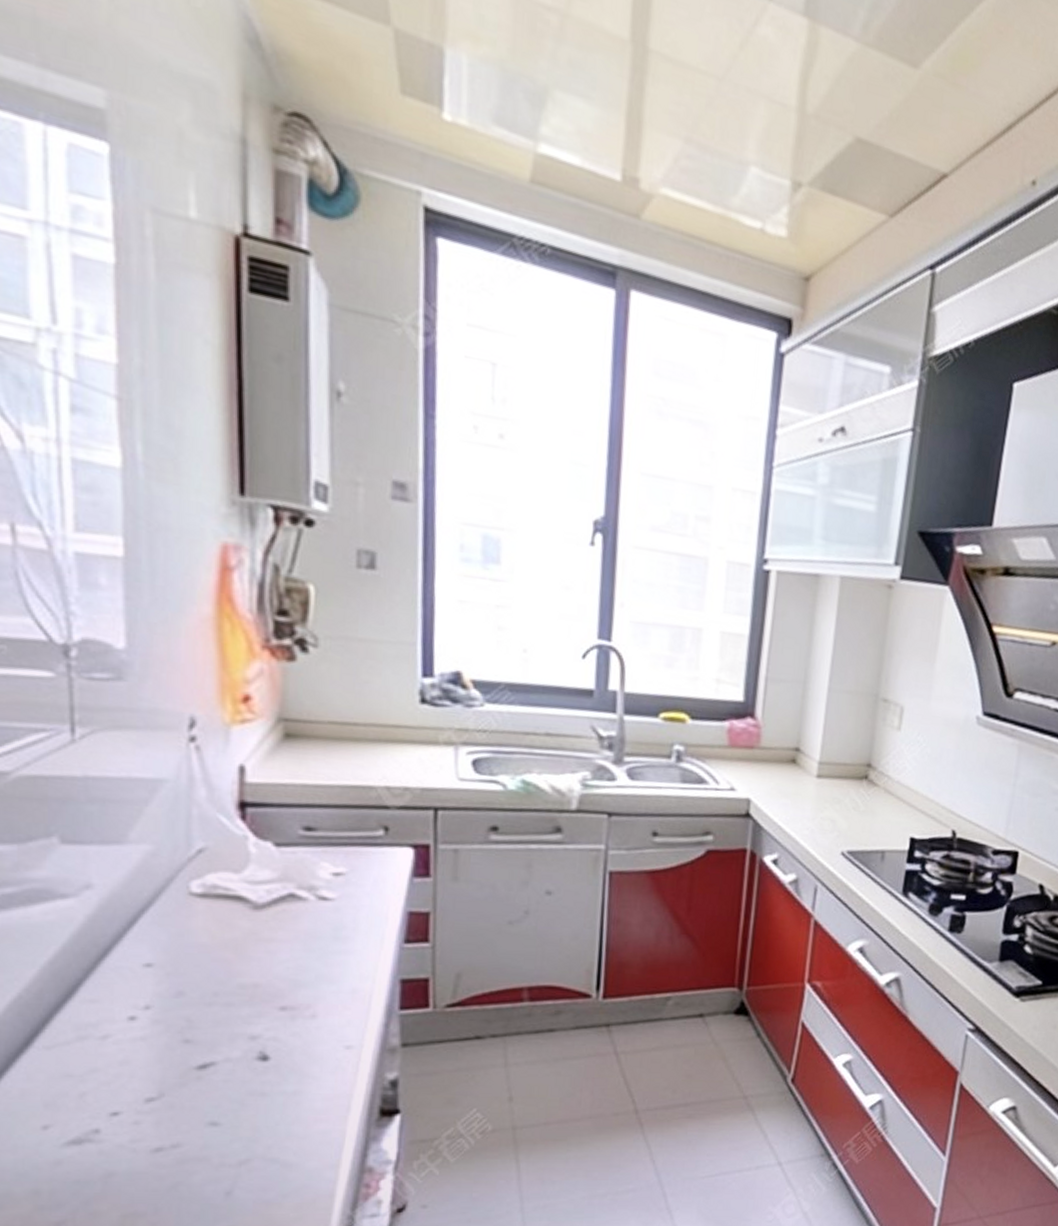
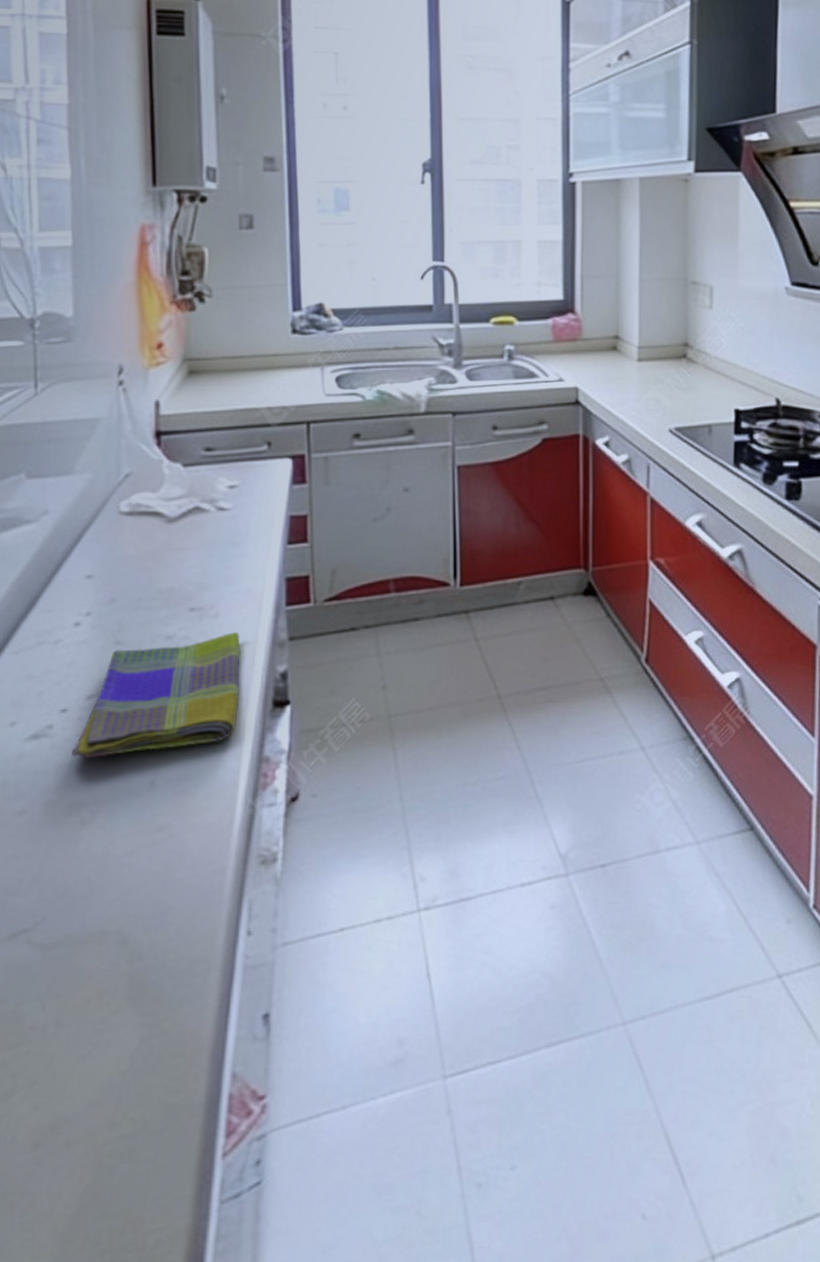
dish towel: none [125,1035,342,1167] -> present [72,632,241,759]

